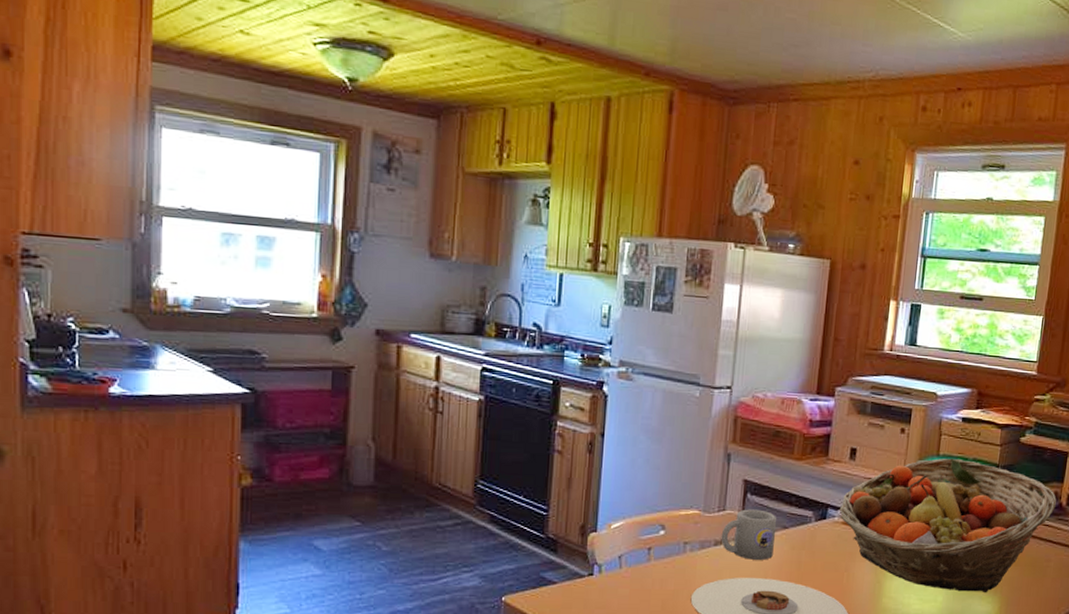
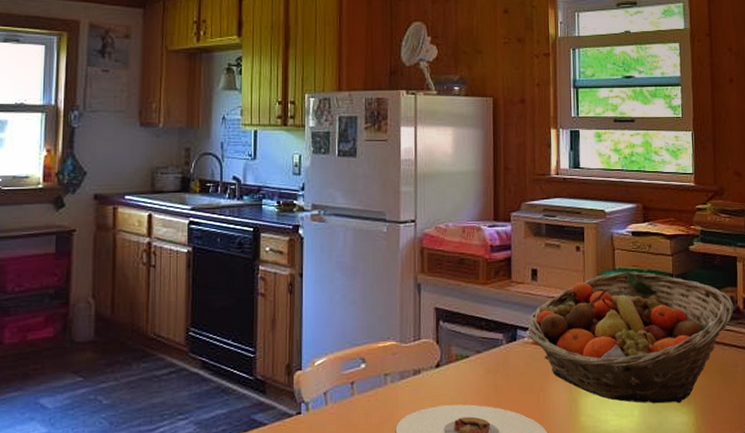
mug: present [721,509,777,560] -> none [419,336,471,387]

